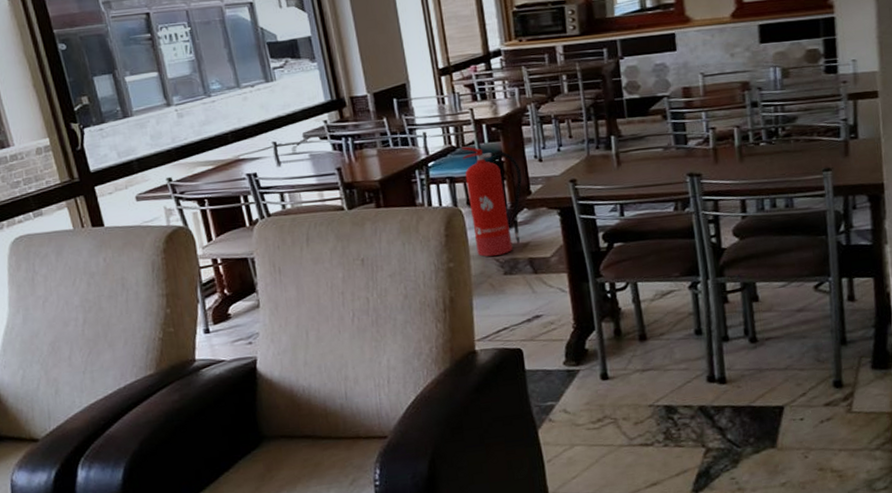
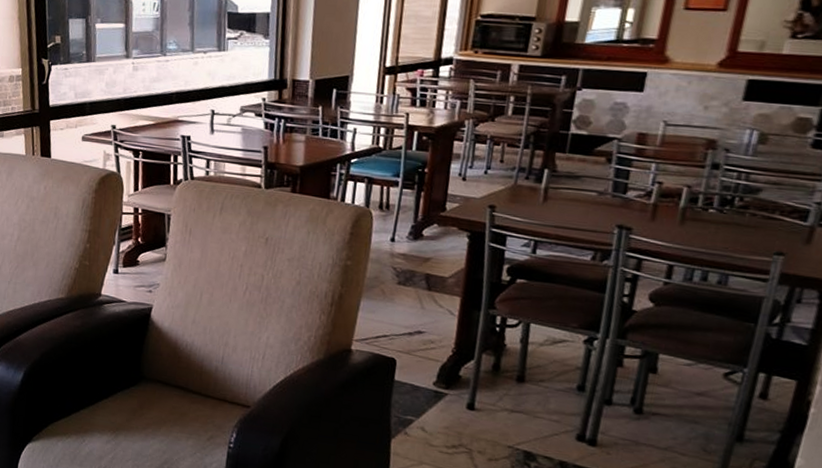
fire extinguisher: present [462,146,522,257] -> none [376,150,442,265]

